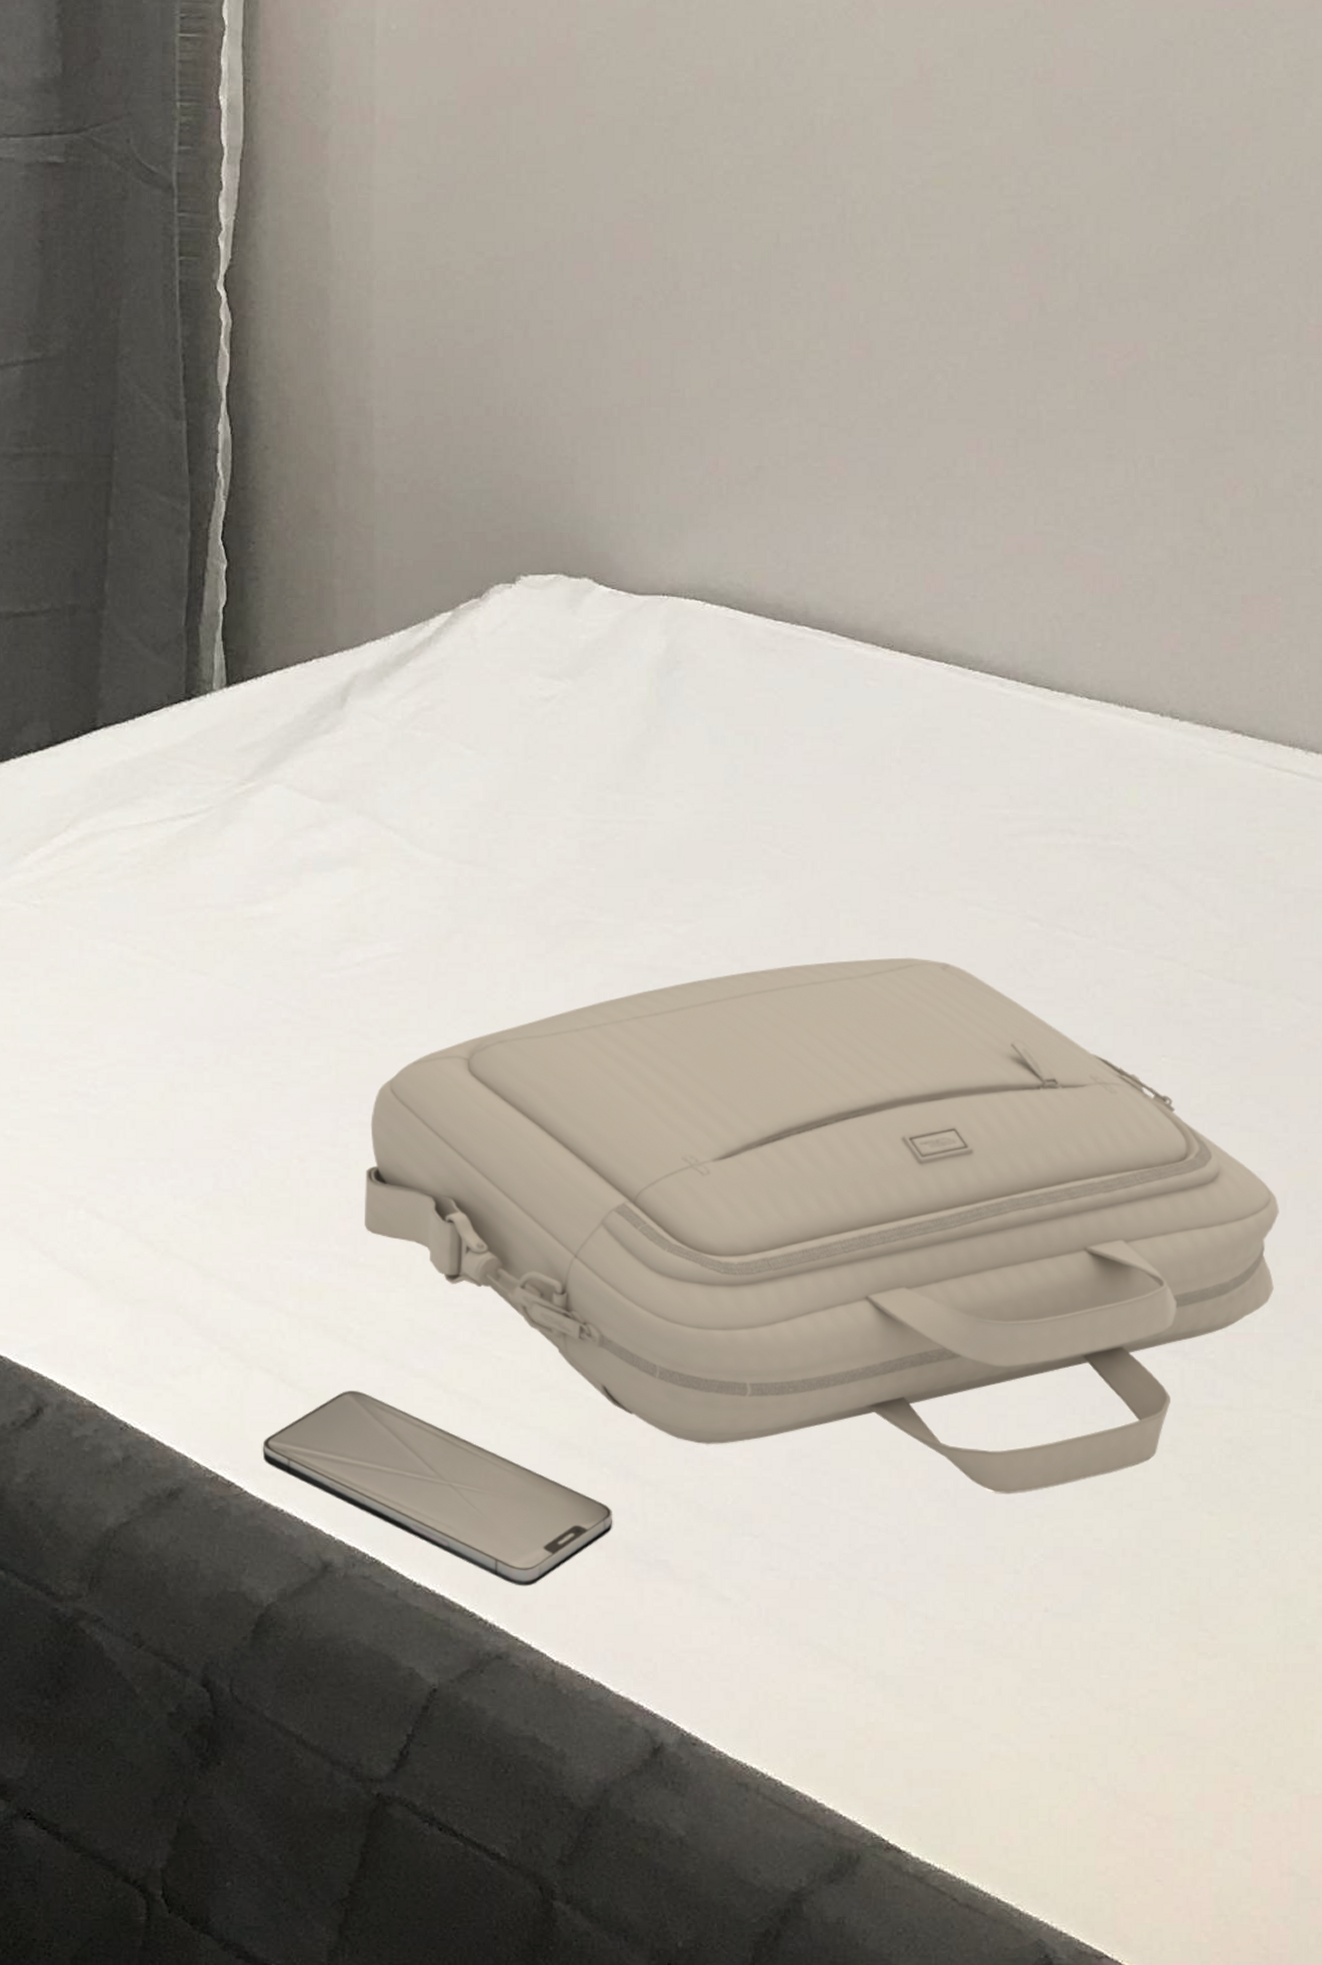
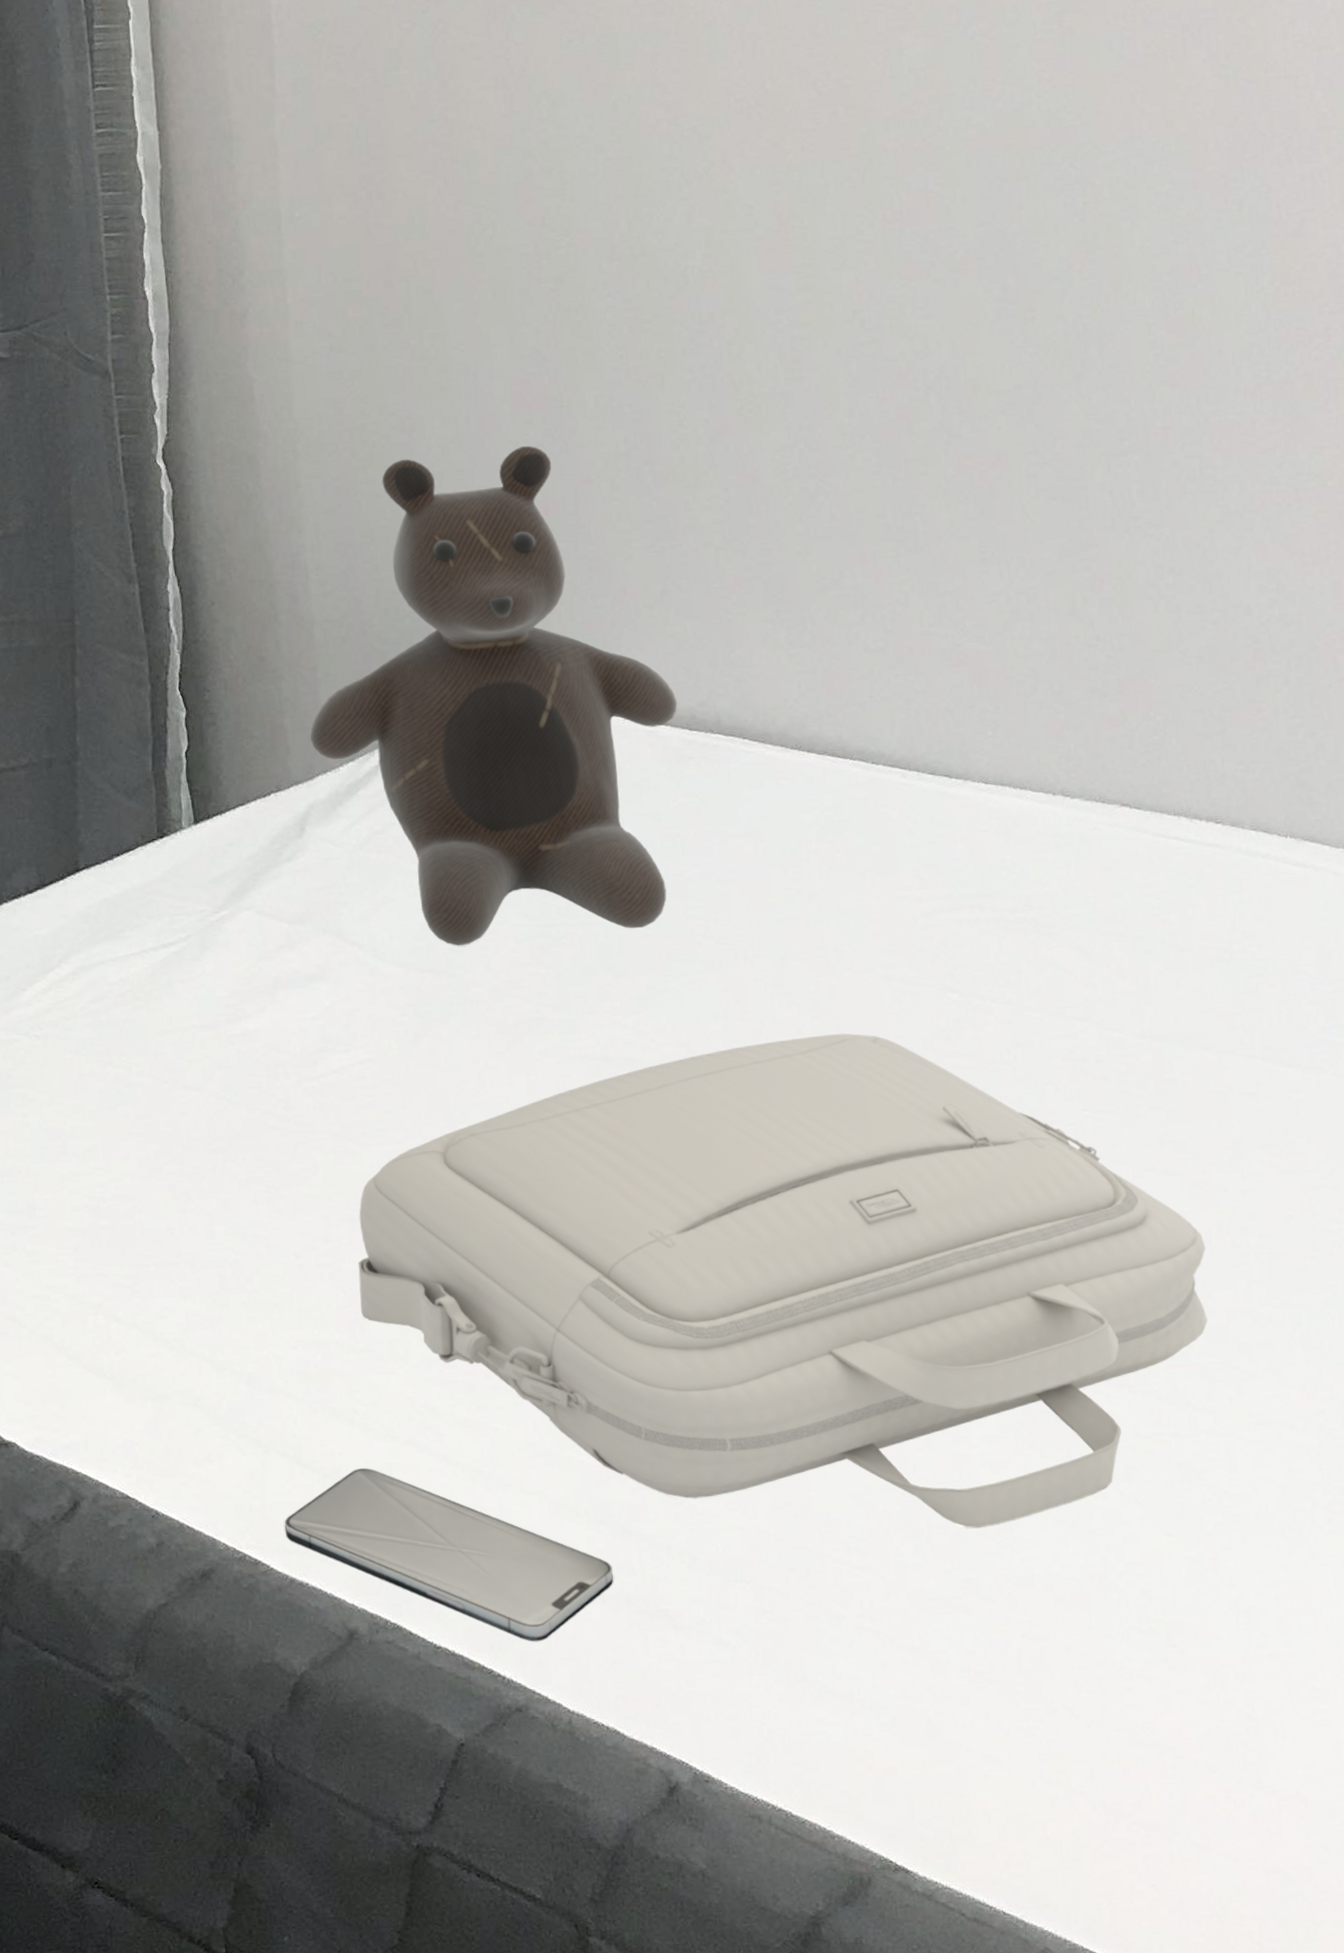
teddy bear: none [360,298,764,838] -> present [309,445,678,946]

